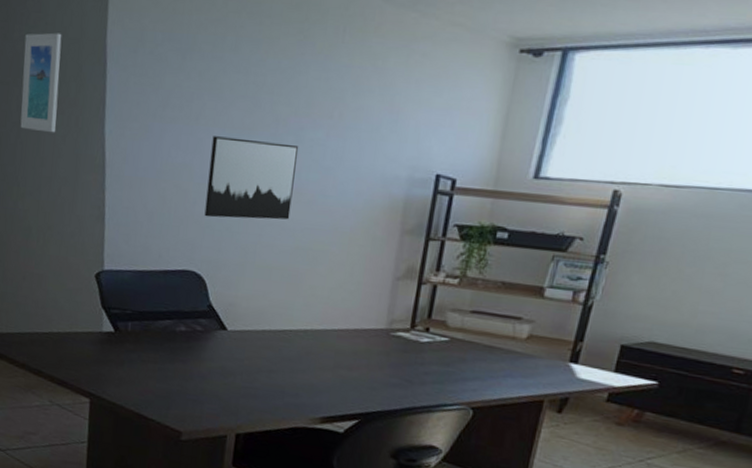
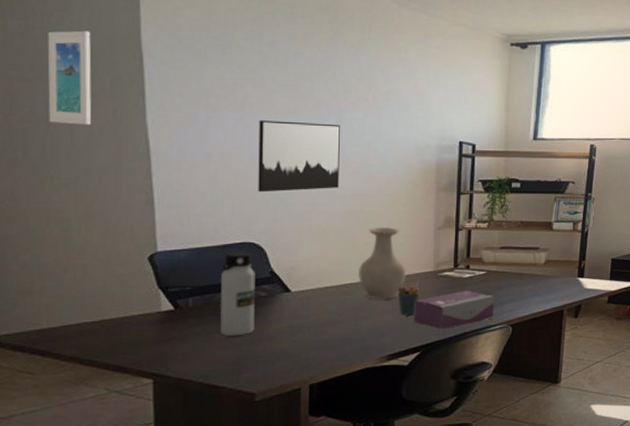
water bottle: none [154,279,194,369] -> present [220,251,255,337]
vase: none [299,268,354,355] -> present [357,226,406,300]
pen holder: none [340,337,368,377] -> present [397,280,420,316]
tissue box: none [355,356,455,399] -> present [413,290,494,329]

